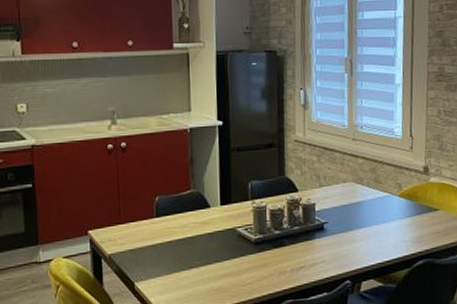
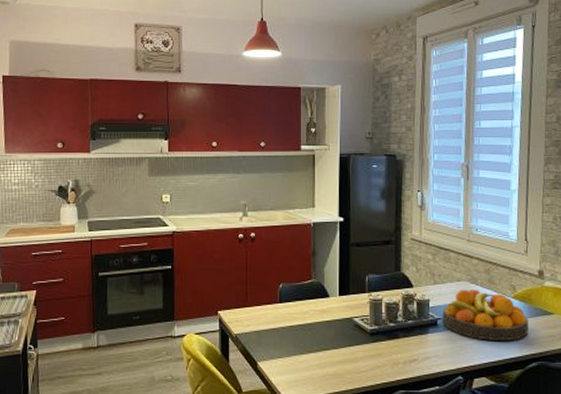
fruit bowl: none [329,189,416,242] -> present [442,288,530,340]

